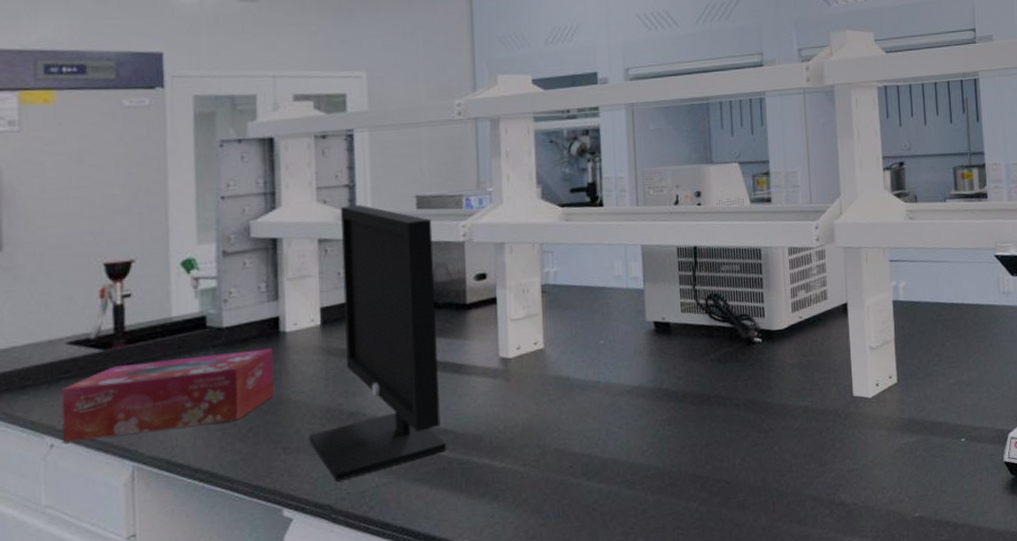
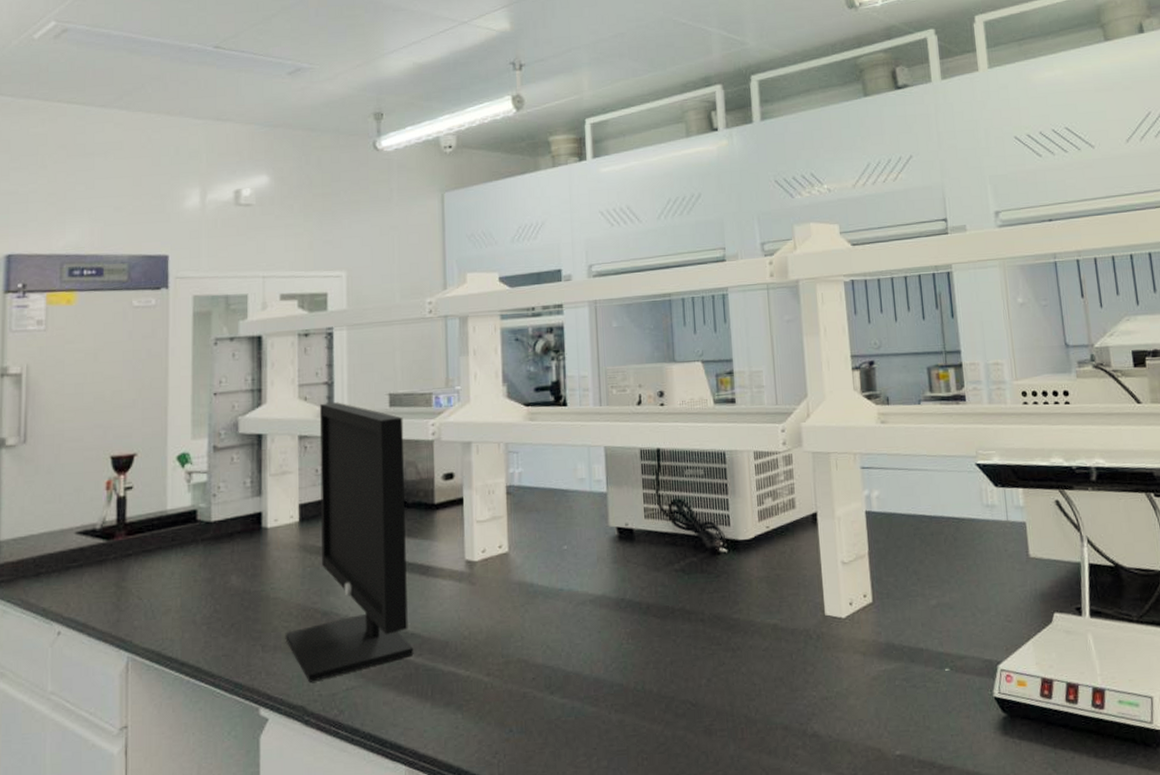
tissue box: present [61,348,275,443] -> none [69,544,256,631]

